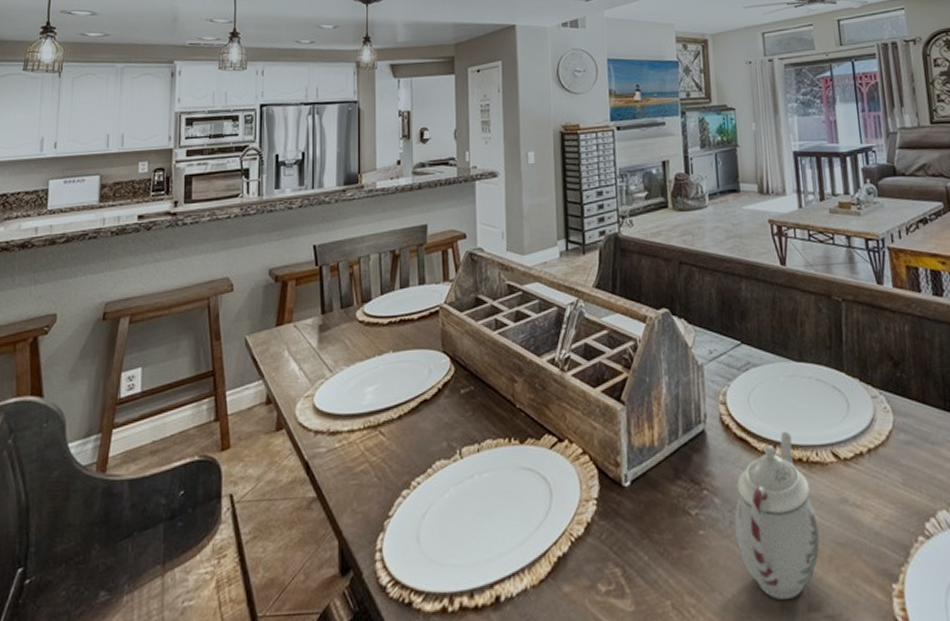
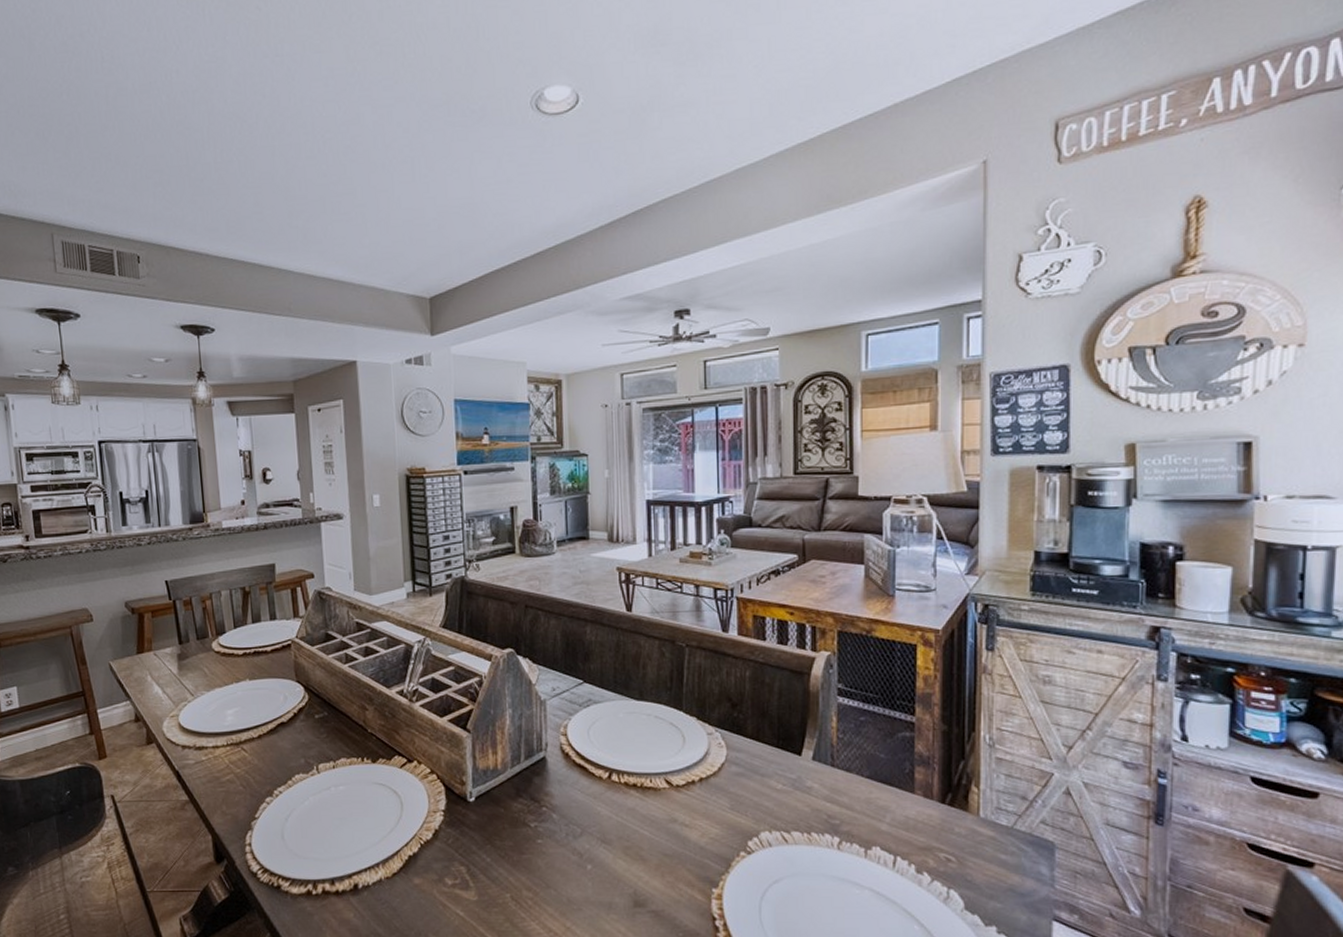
teapot: present [734,431,820,599] -> none [570,760,649,896]

